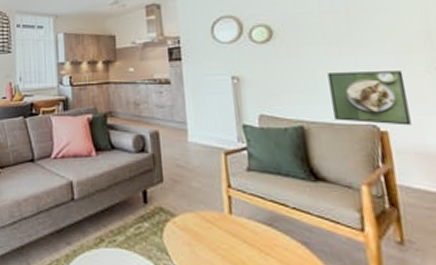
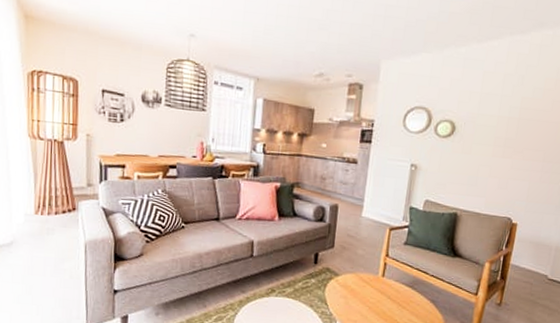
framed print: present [327,71,412,126] -> none [482,171,544,221]

